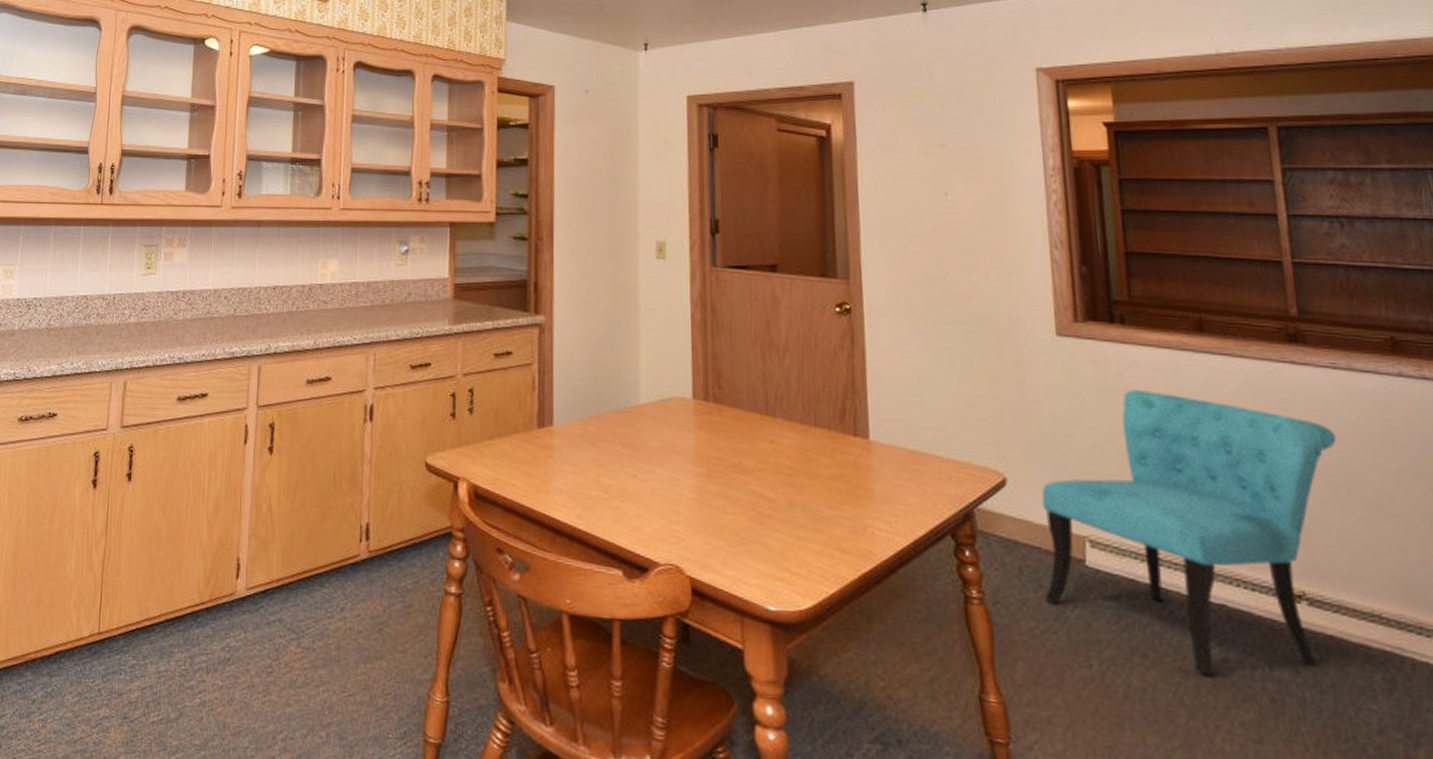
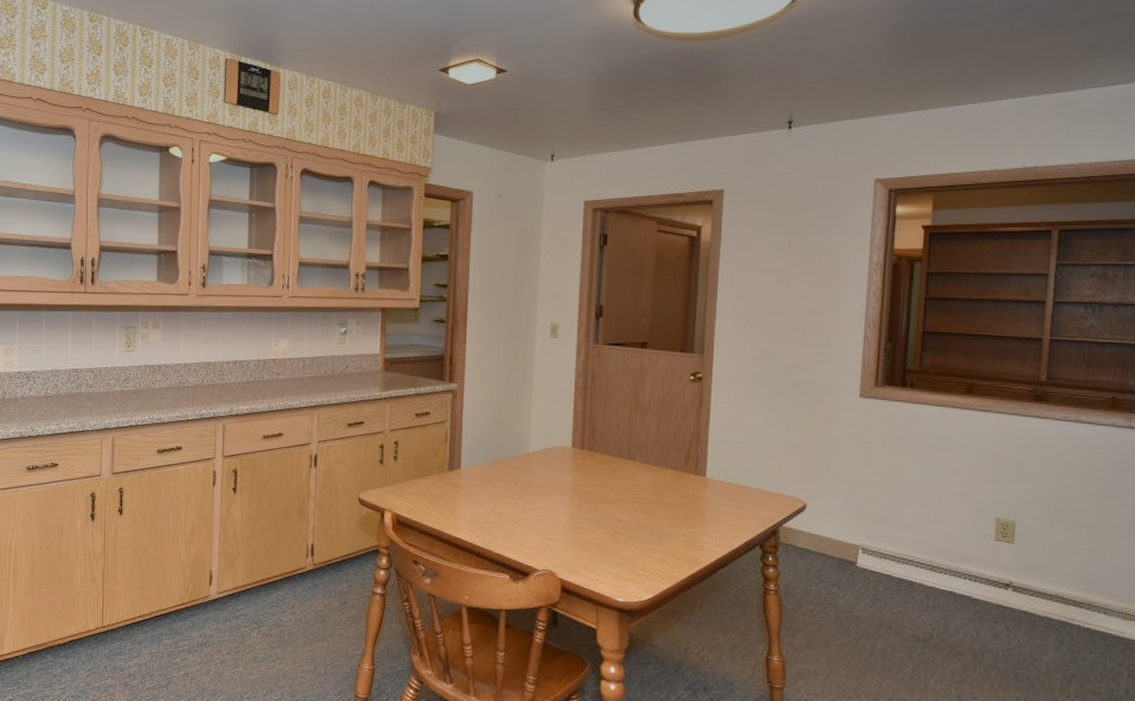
chair: present [1041,390,1337,675] -> none [823,438,1057,639]

